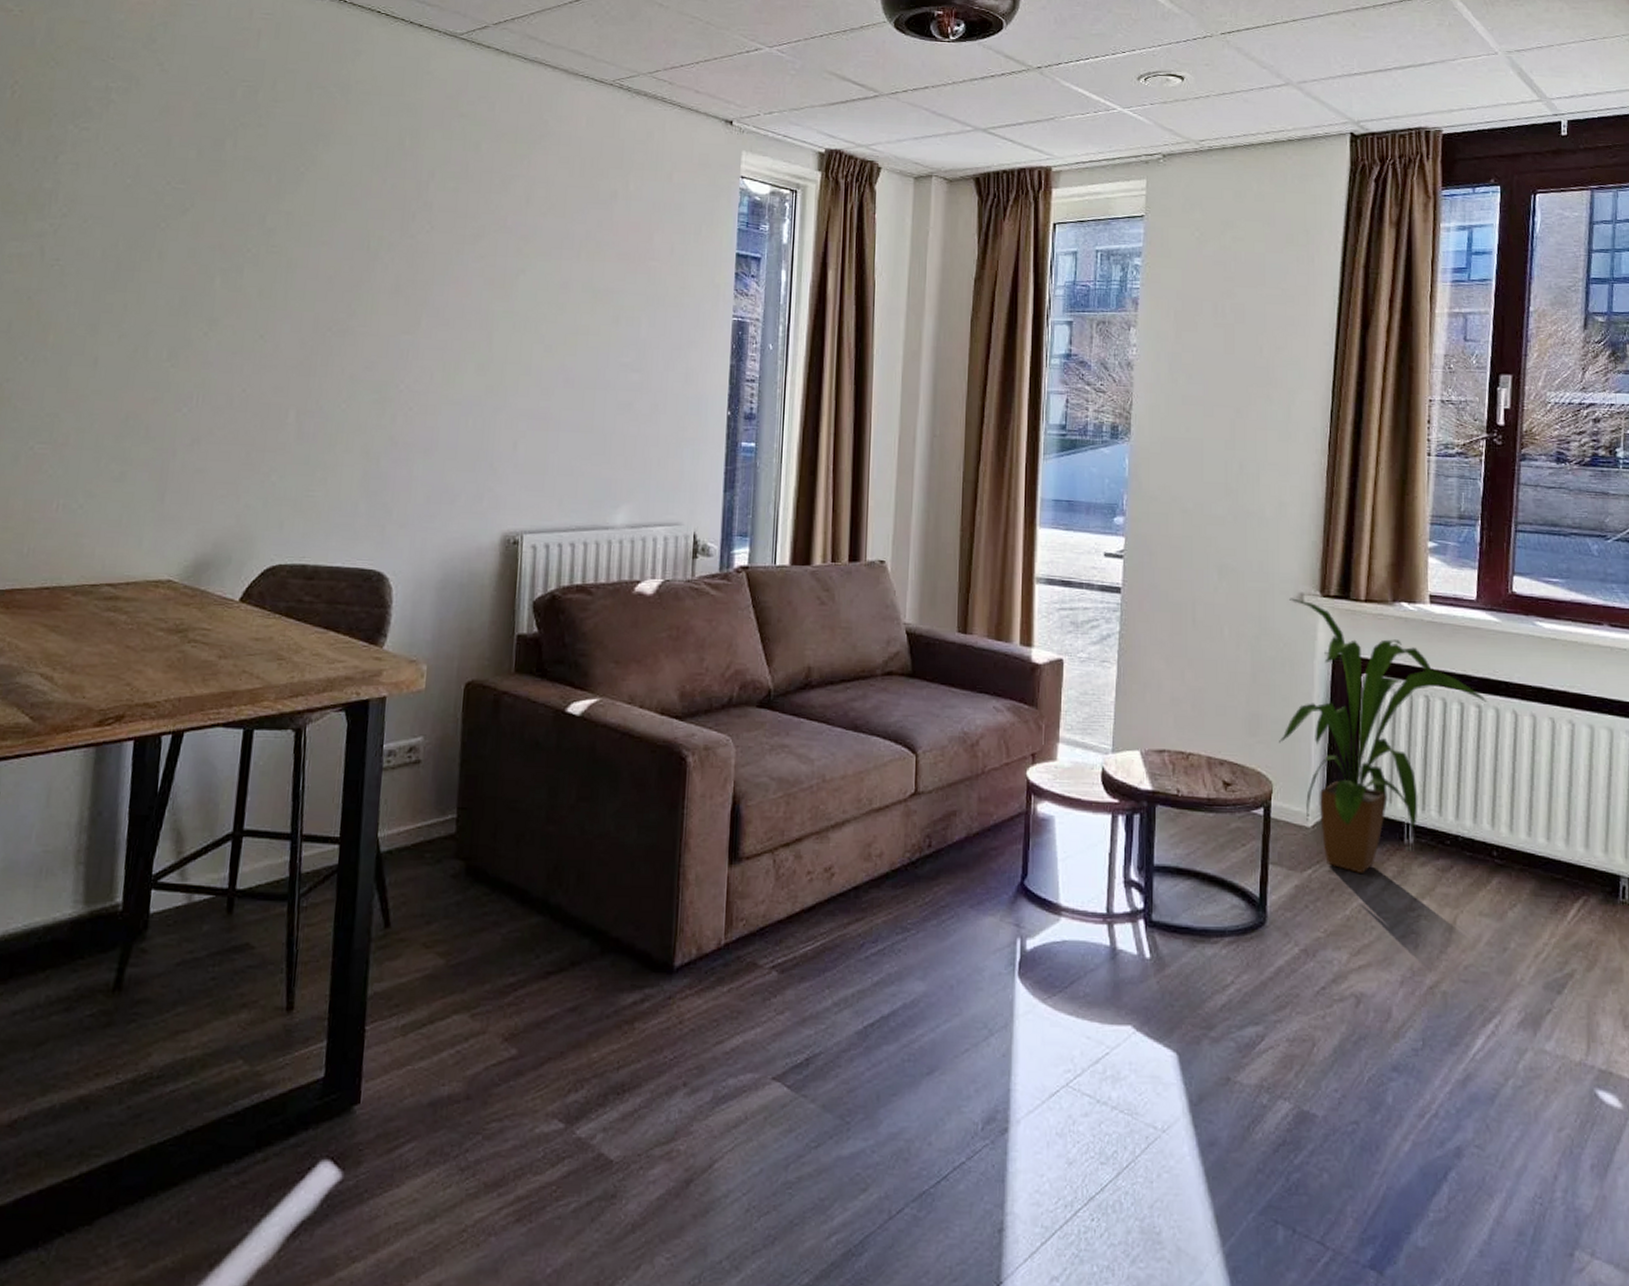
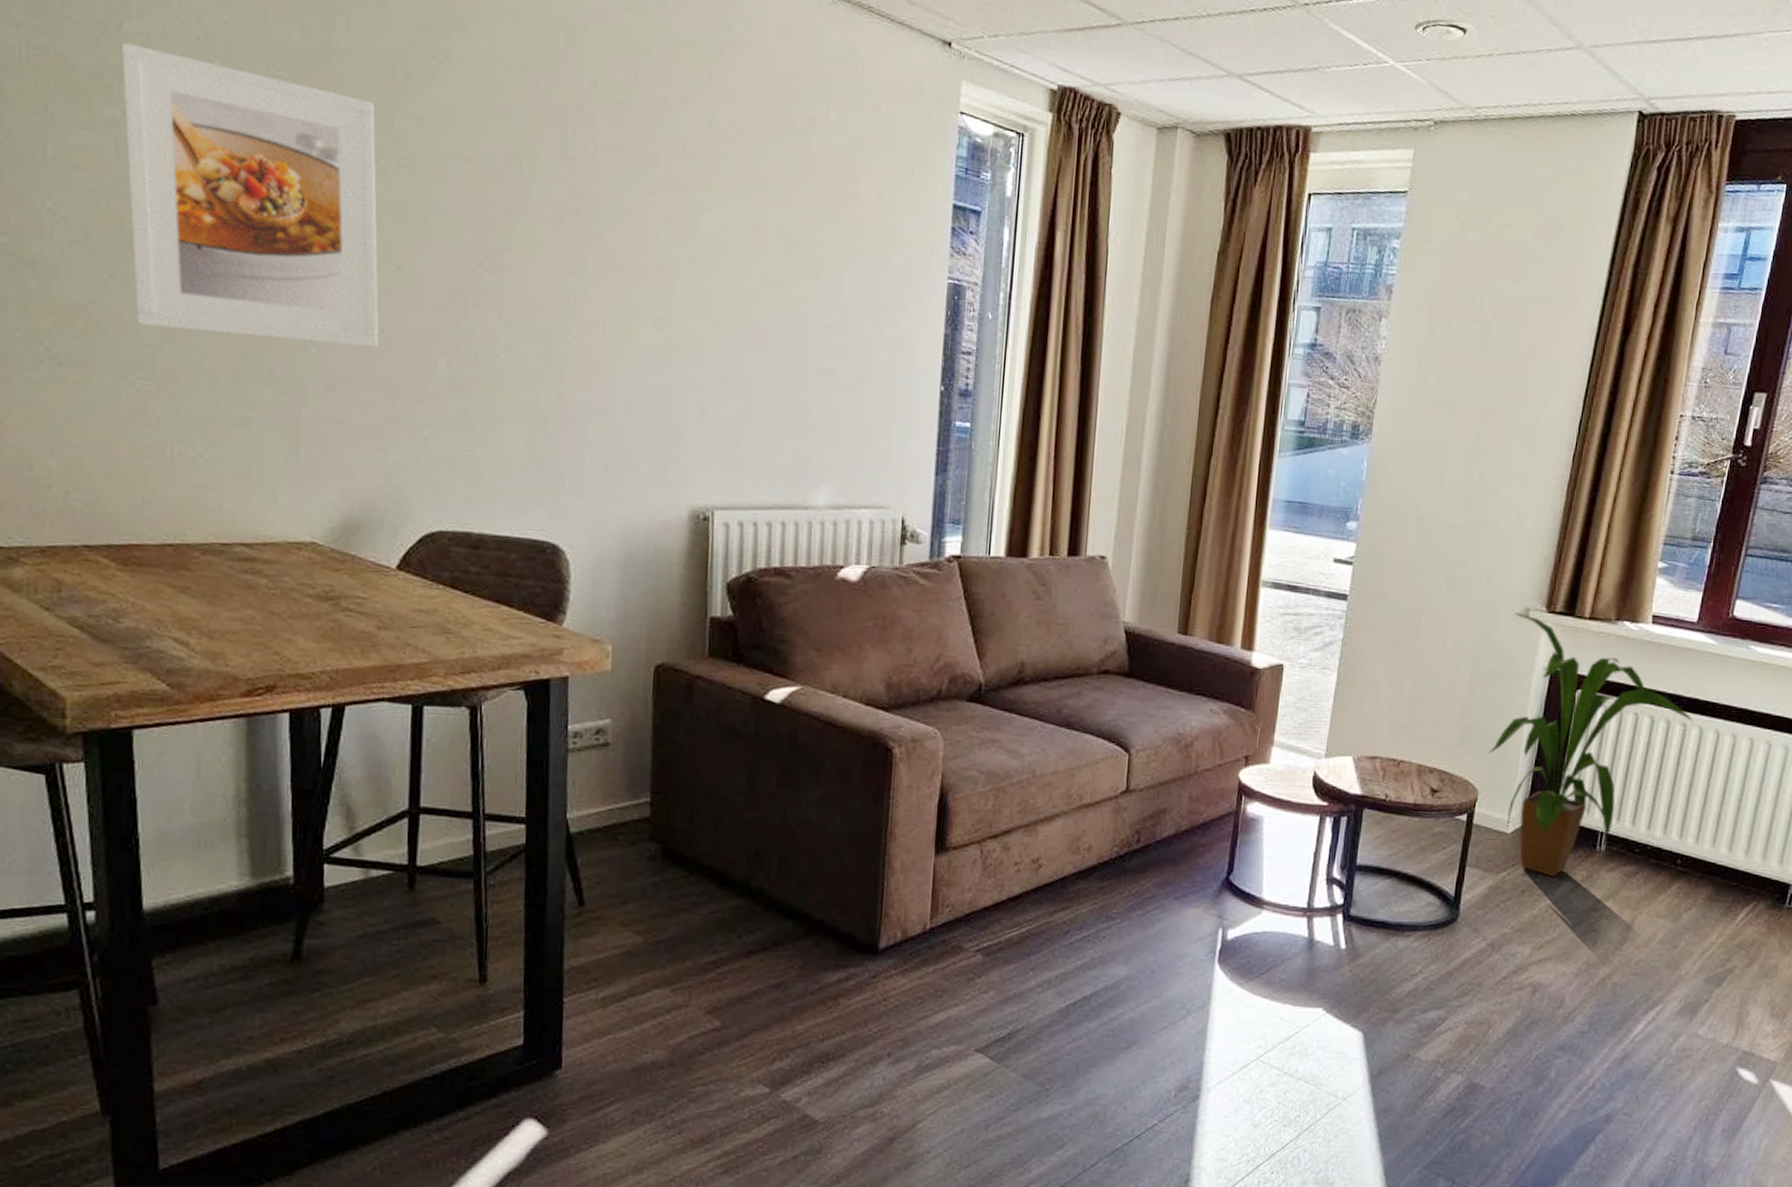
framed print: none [41,171,252,405] -> present [122,42,379,348]

